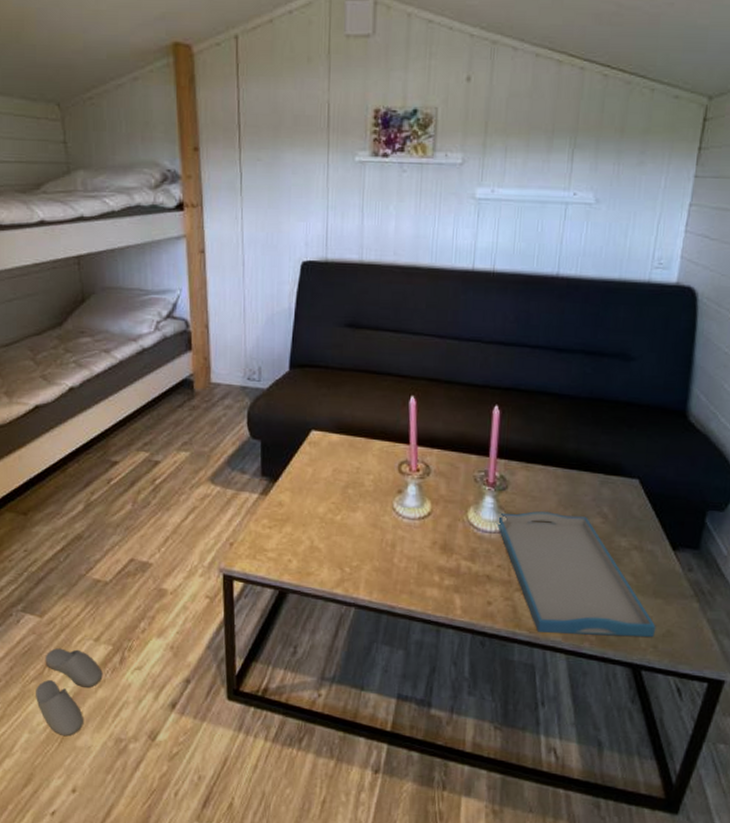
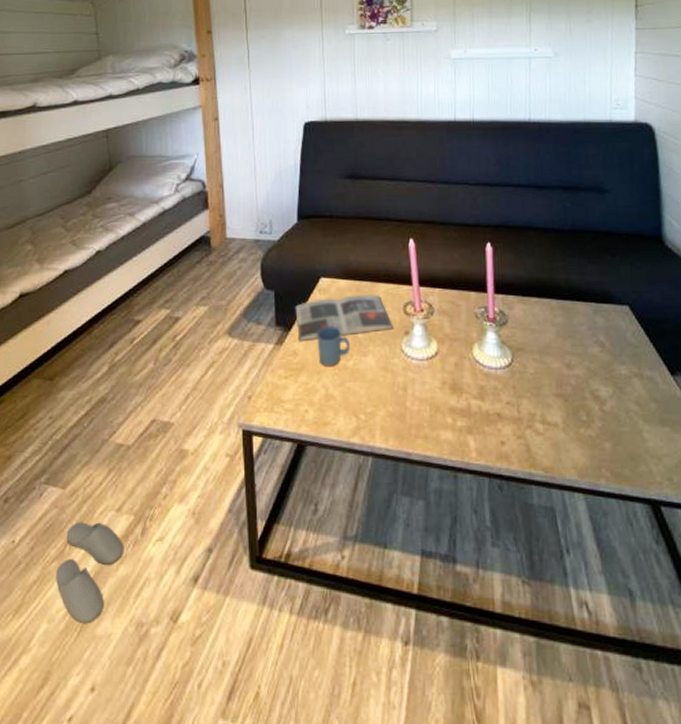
magazine: none [283,449,387,493] -> present [295,294,394,341]
mug: none [304,479,340,520] -> present [316,325,351,366]
tray: present [496,511,656,638] -> none [501,344,668,471]

